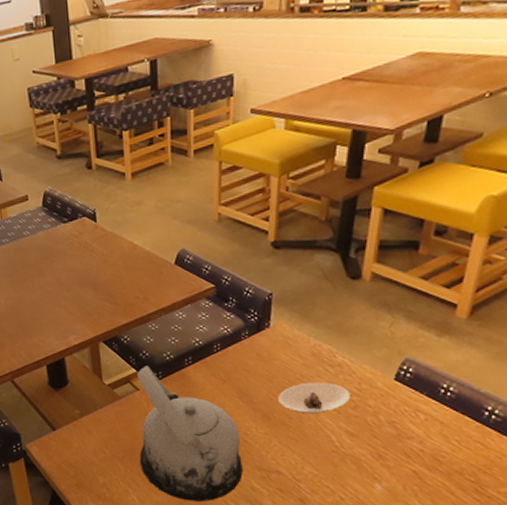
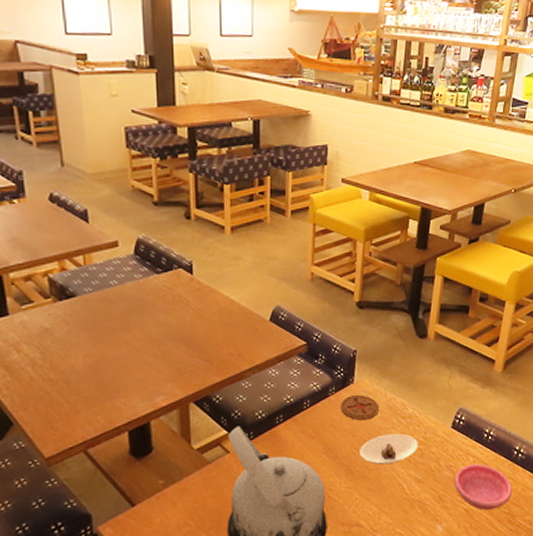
coaster: none [255,340,300,367] -> present [341,395,379,421]
saucer: none [398,421,481,475] -> present [454,463,512,511]

